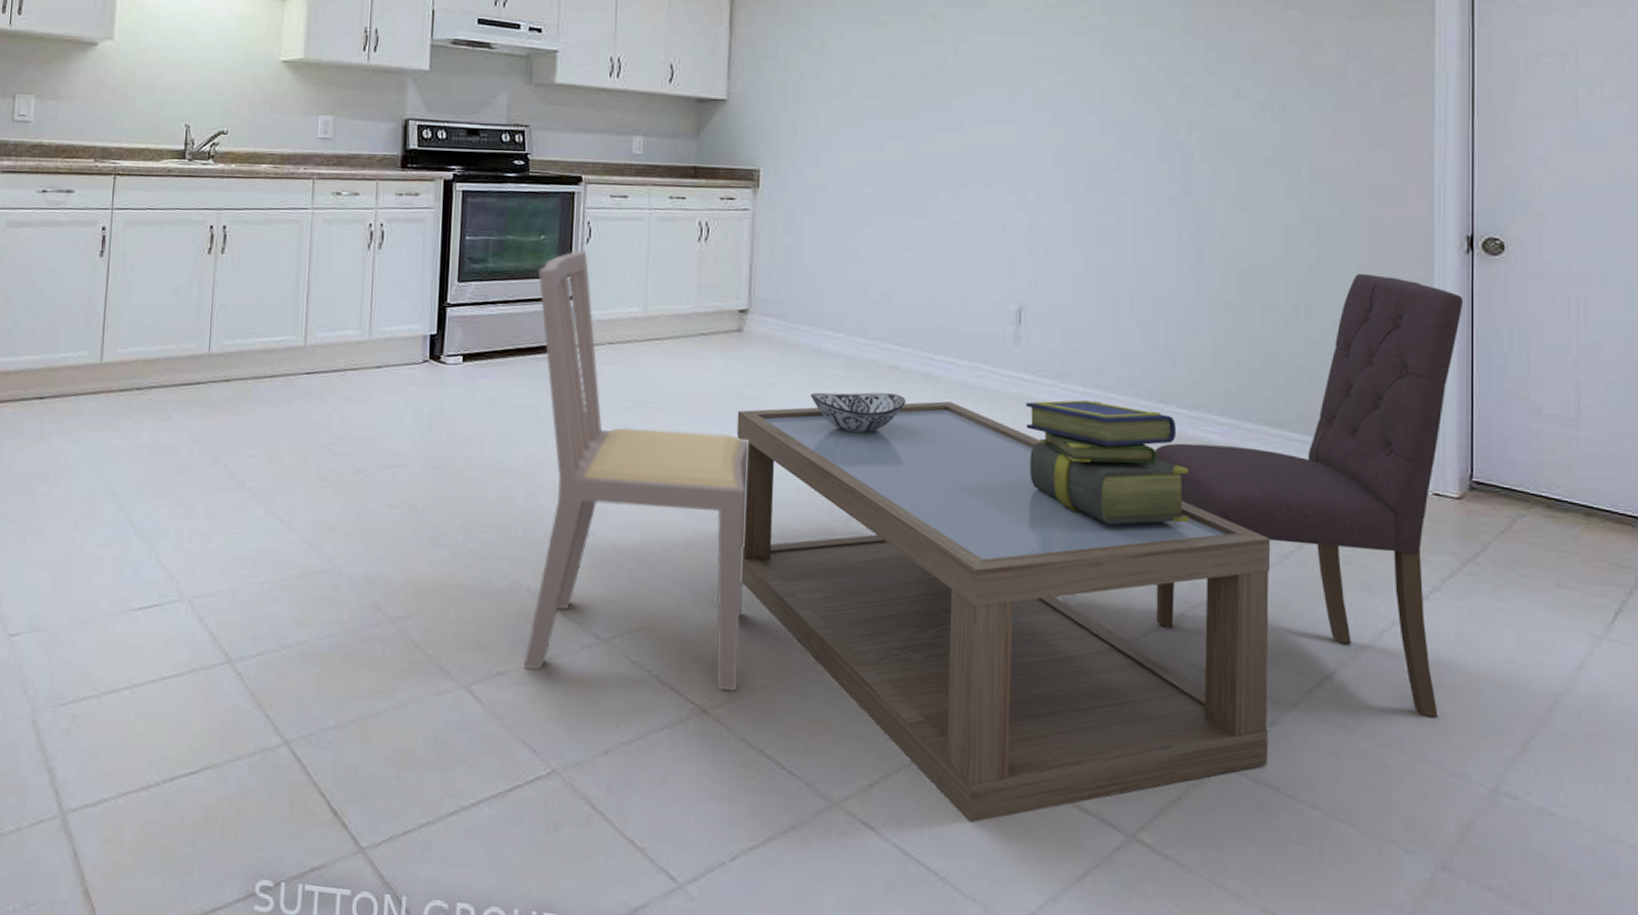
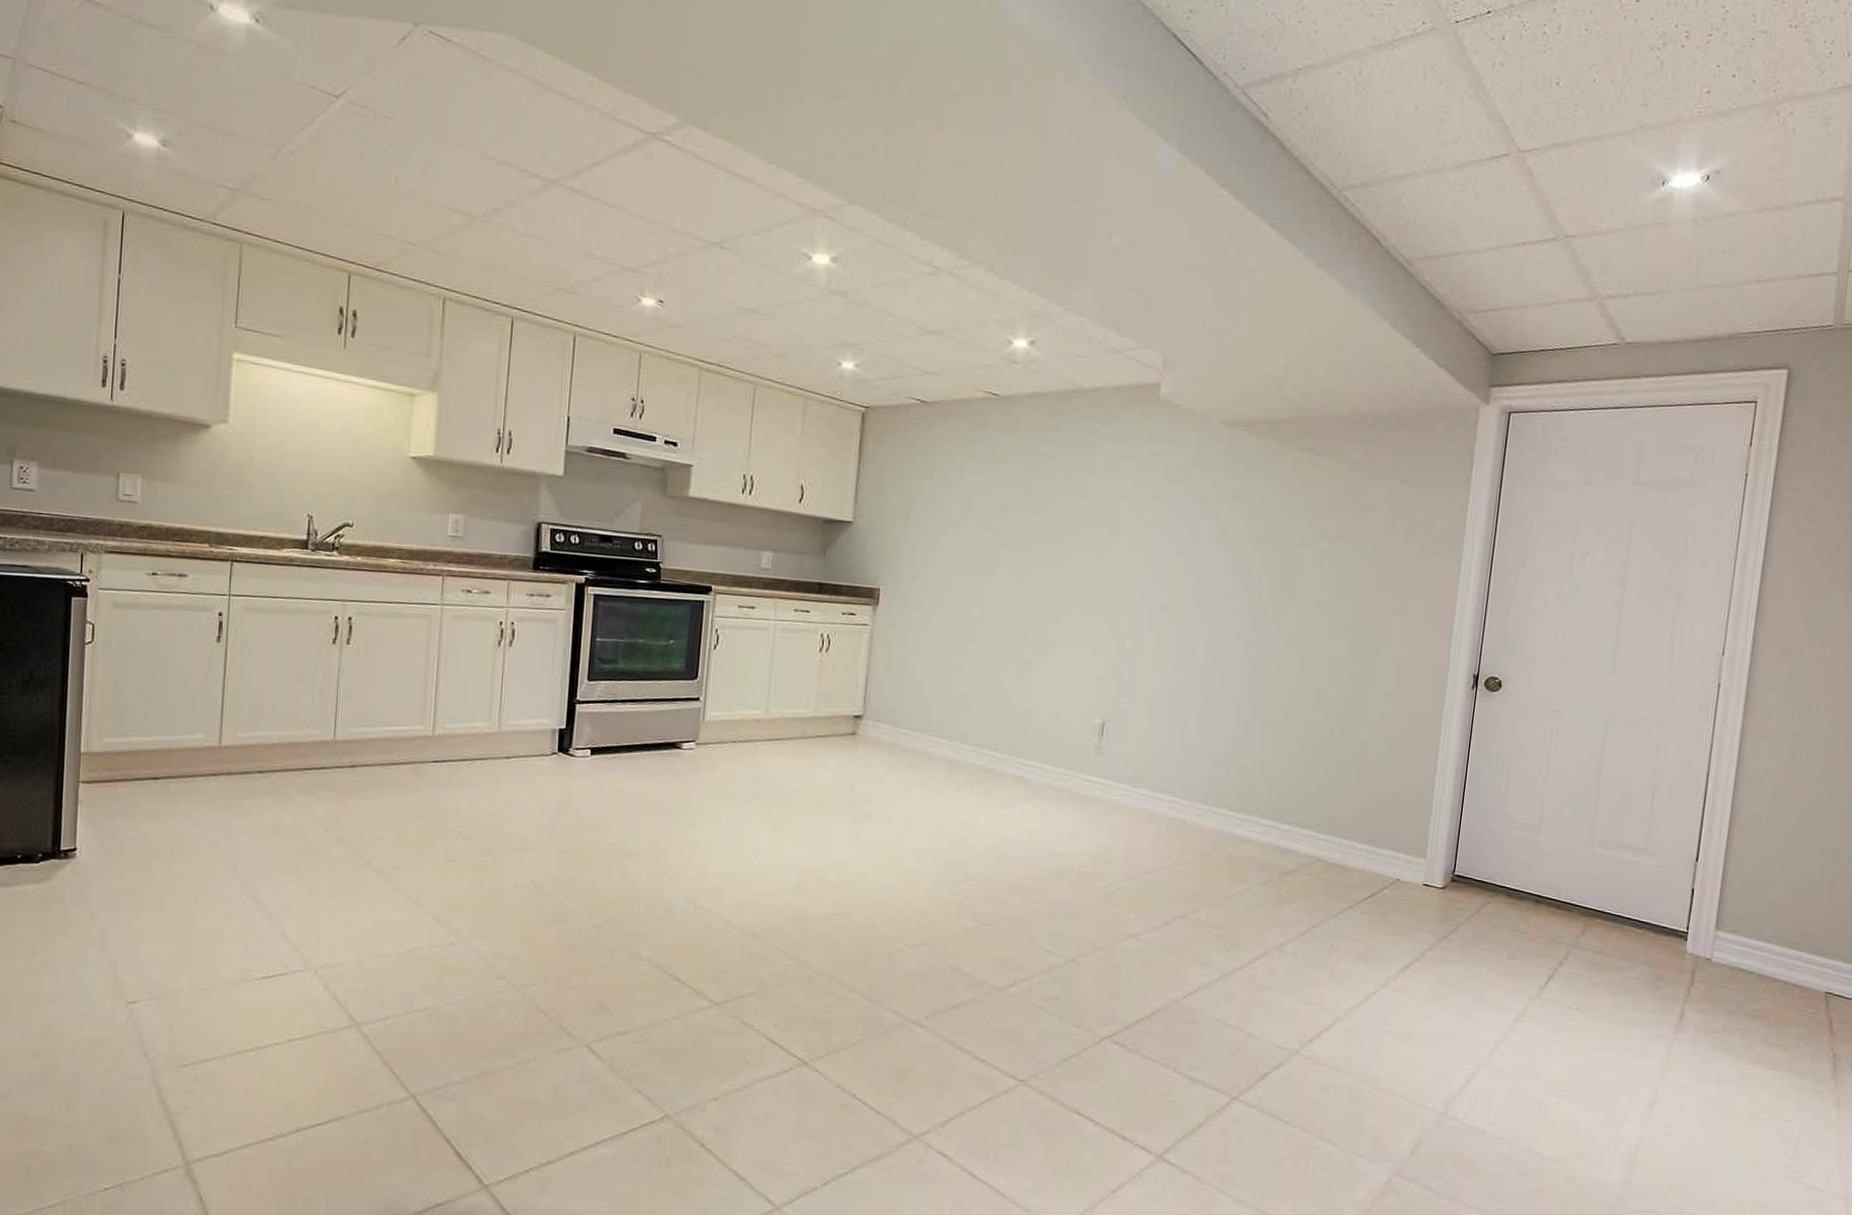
dining chair: present [523,250,749,691] -> none [641,655,857,1046]
coffee table: present [736,401,1271,822] -> none [844,801,1293,1149]
decorative bowl: present [811,392,906,433] -> none [915,790,999,827]
stack of books: present [1025,400,1190,525] -> none [1100,802,1232,907]
dining chair: present [1154,274,1464,717] -> none [1194,703,1465,1060]

